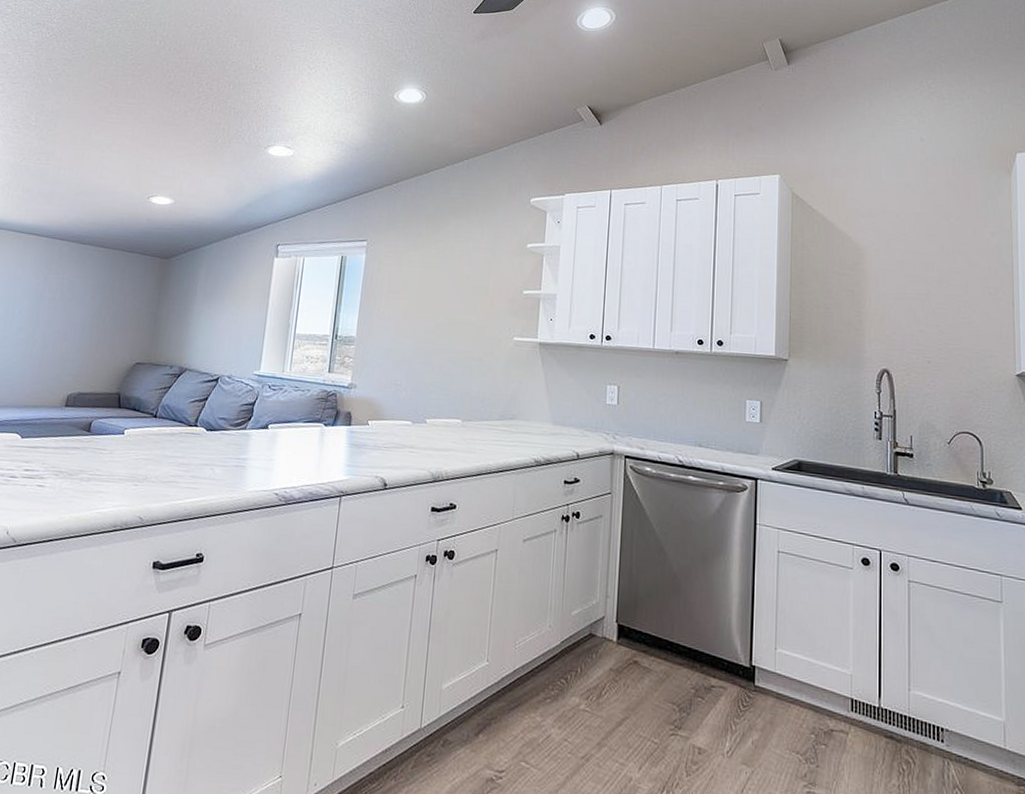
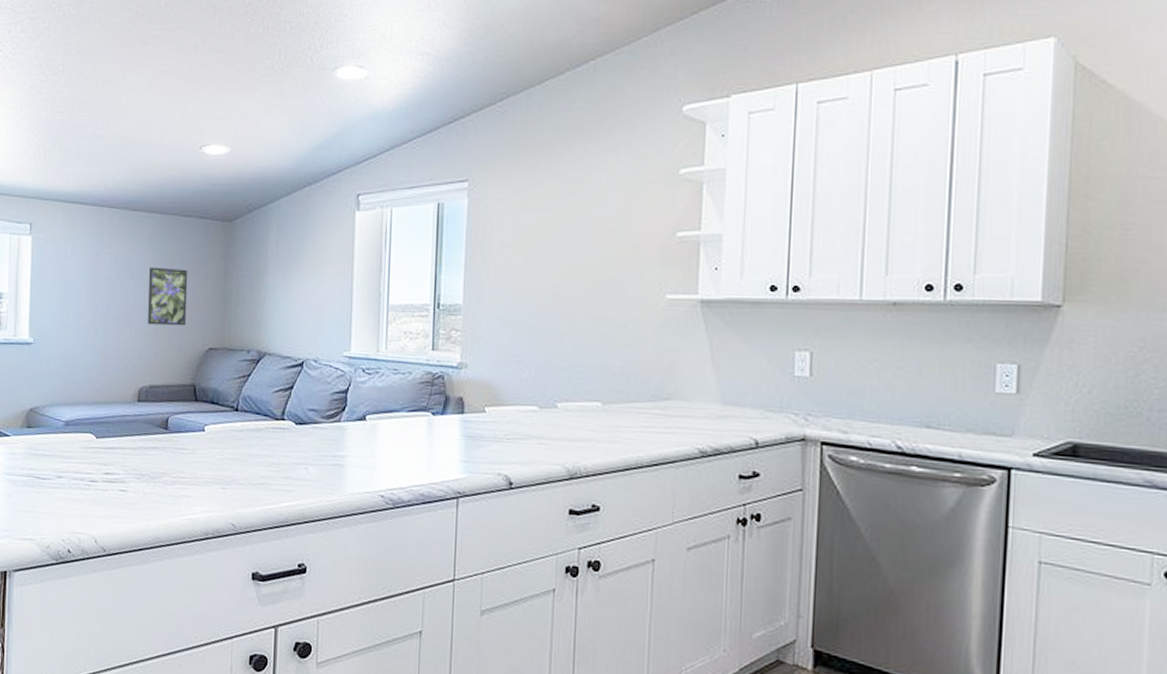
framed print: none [83,291,126,343] -> present [147,267,188,326]

